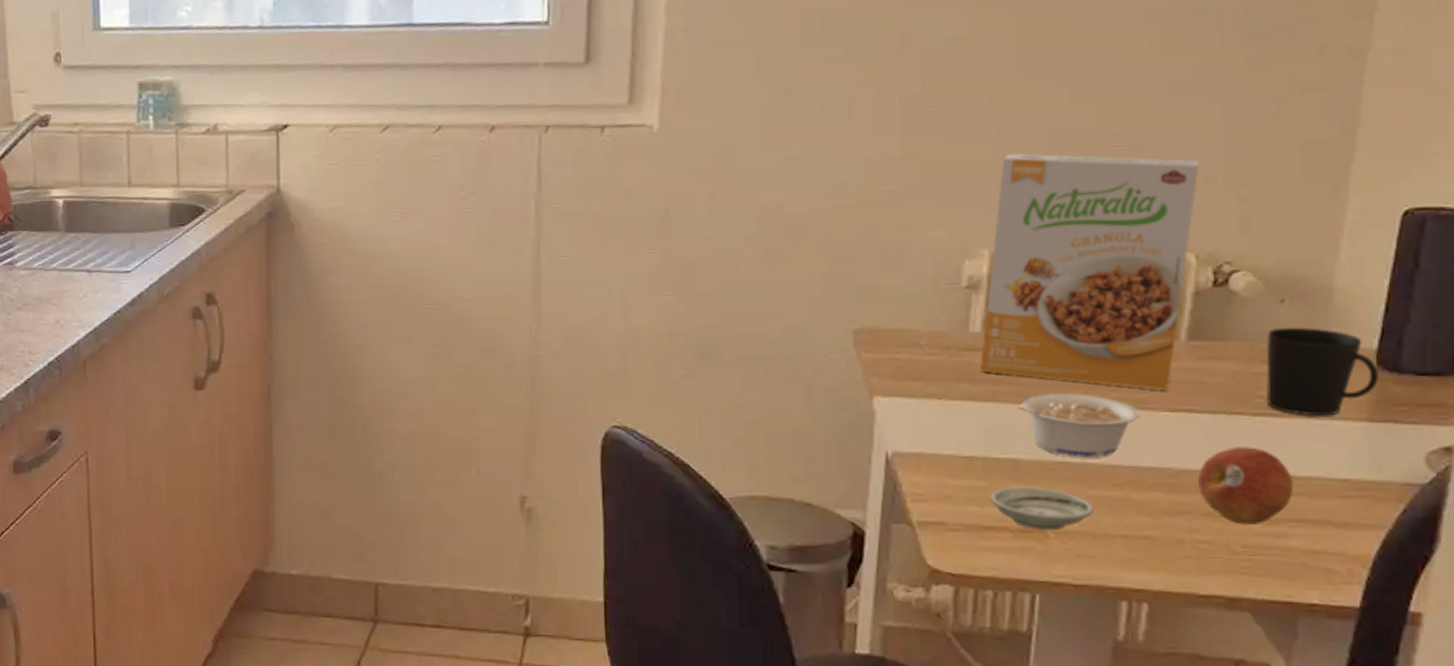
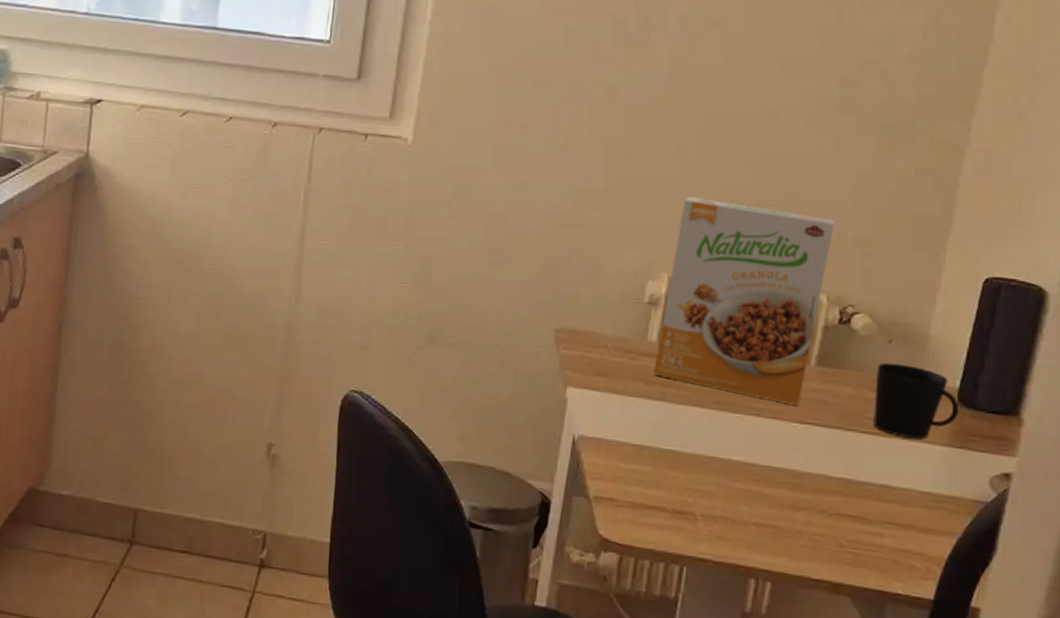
saucer: present [990,486,1093,531] -> none [653,474,734,515]
legume: present [1015,394,1139,457] -> none [678,399,775,456]
fruit: present [1198,447,1294,525] -> none [817,457,890,524]

